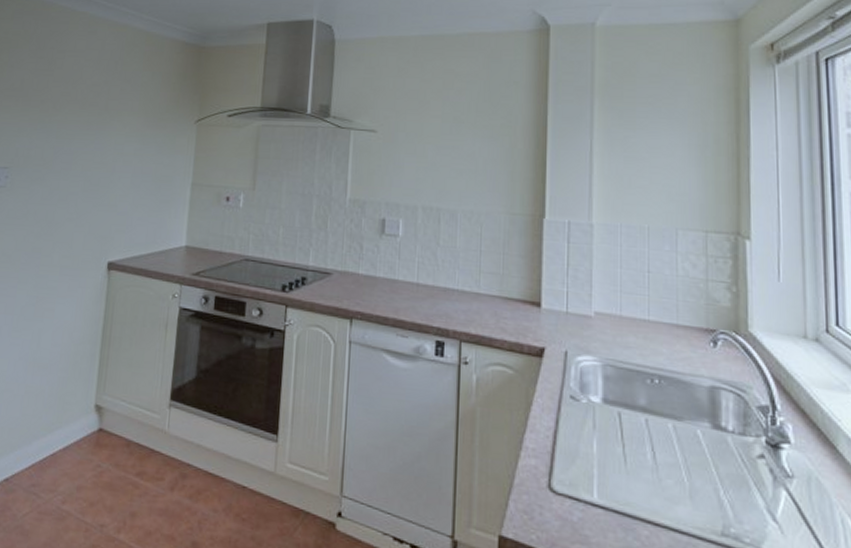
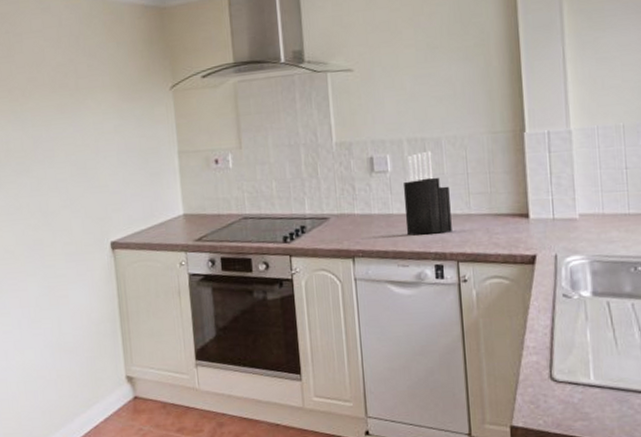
knife block: none [410,221,460,309] -> present [403,150,452,236]

